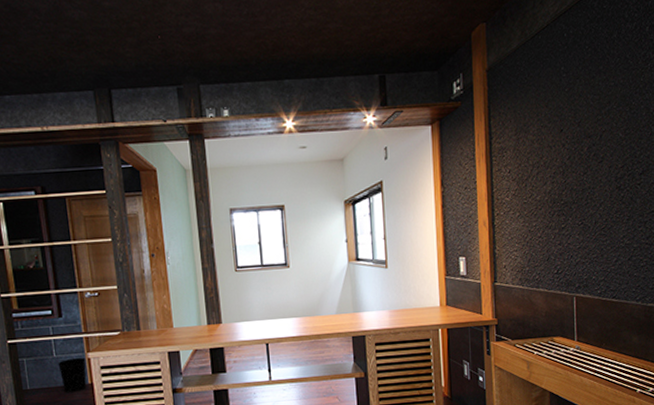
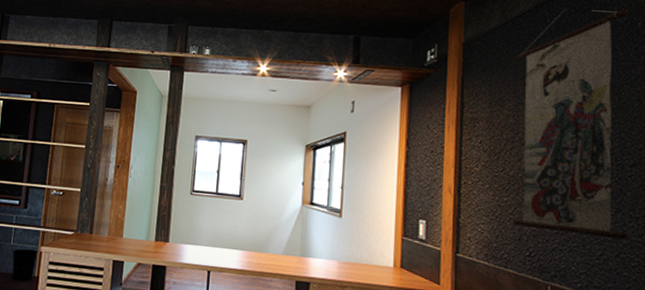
wall scroll: none [538,14,638,248] -> present [513,9,628,240]

